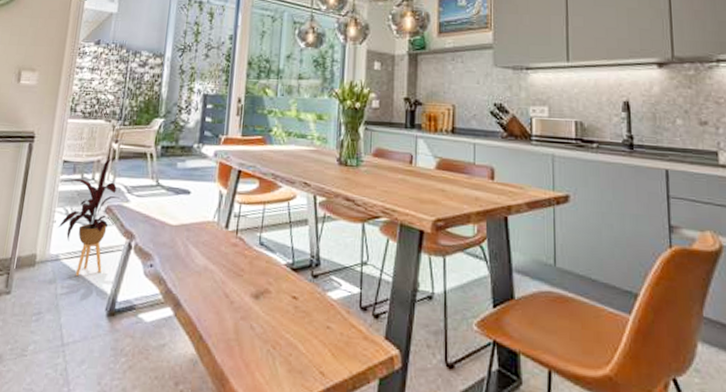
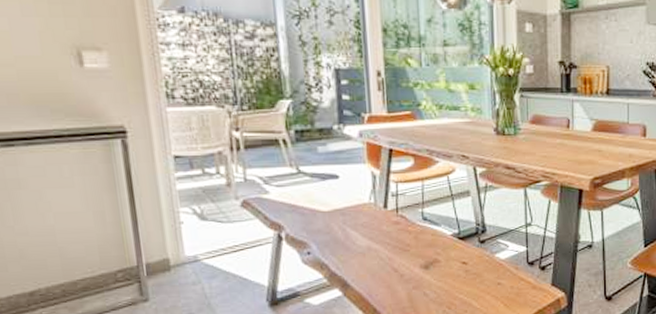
house plant: present [58,158,121,277] -> none [181,149,257,274]

